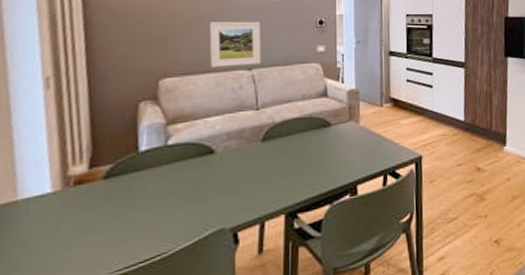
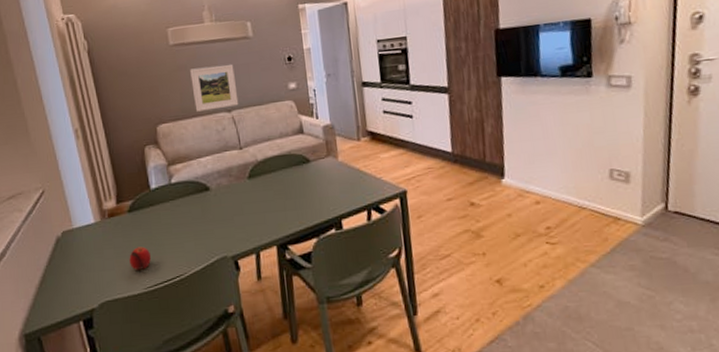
fruit: none [94,220,126,251] -> present [129,246,151,270]

